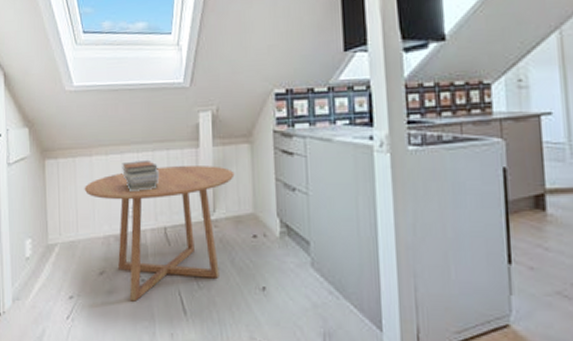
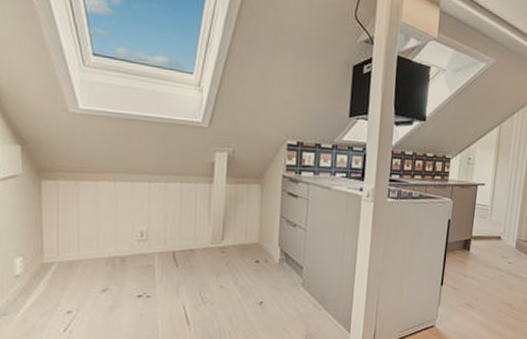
dining table: present [84,166,235,302] -> none [88,197,244,315]
book stack: present [122,159,160,193] -> none [132,189,172,219]

